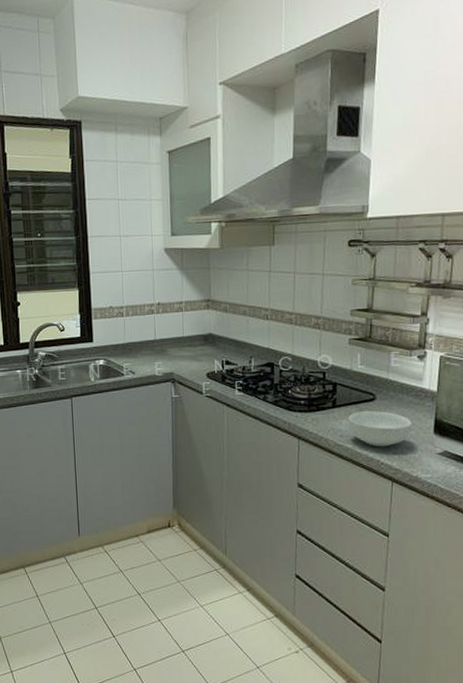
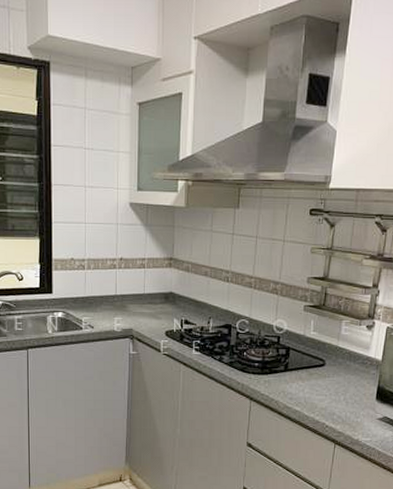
cereal bowl: present [348,411,413,447] -> none [298,376,357,411]

